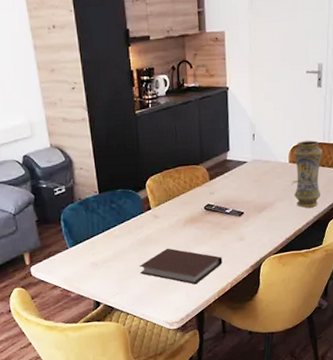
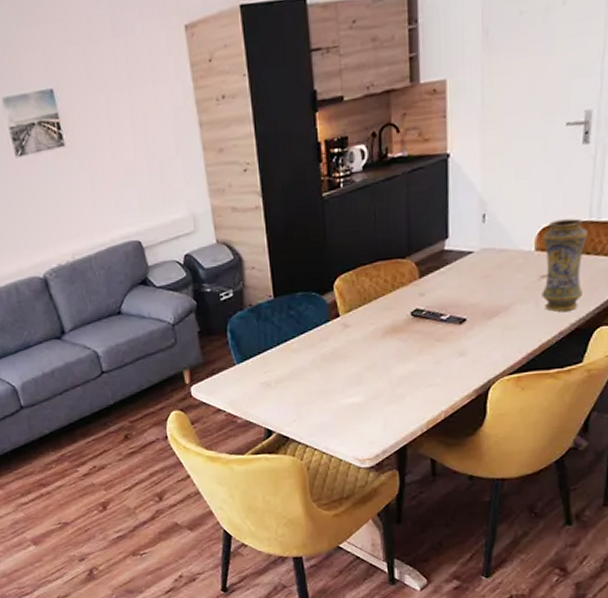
notebook: present [139,248,223,285] -> none [322,365,434,412]

